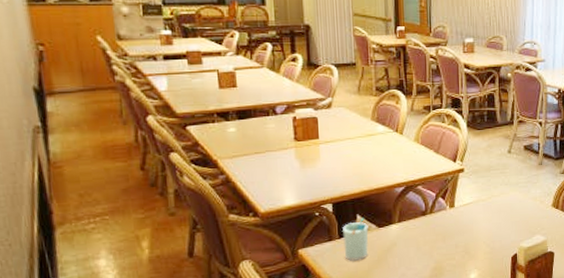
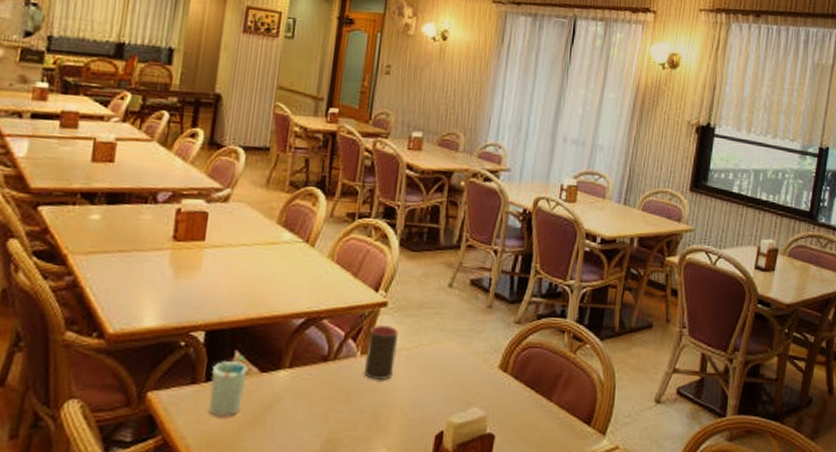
cup: none [453,185,476,224] -> present [364,325,398,380]

